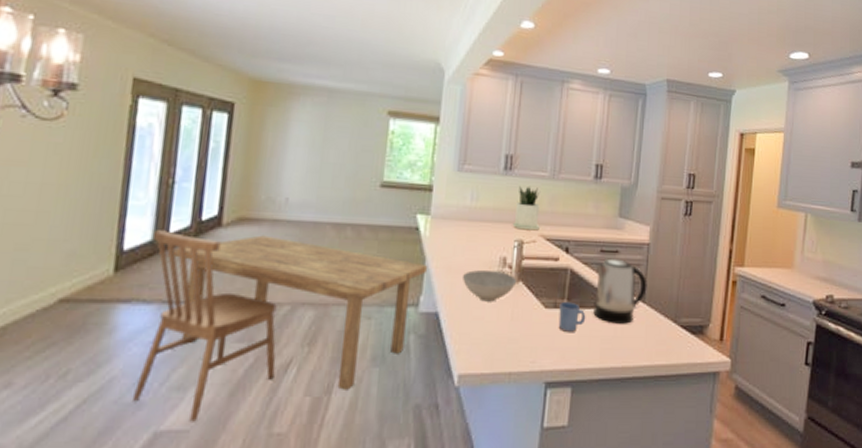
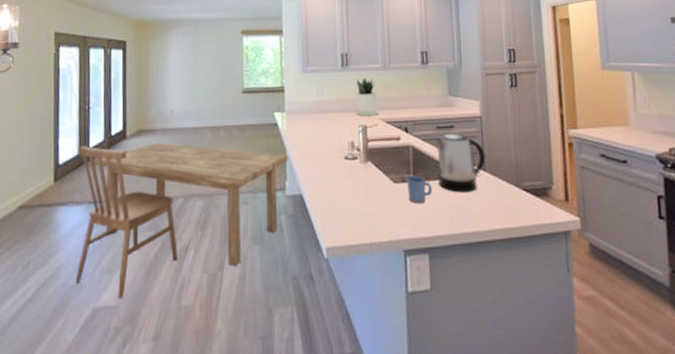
bowl: present [462,269,517,302] -> none [318,153,366,182]

